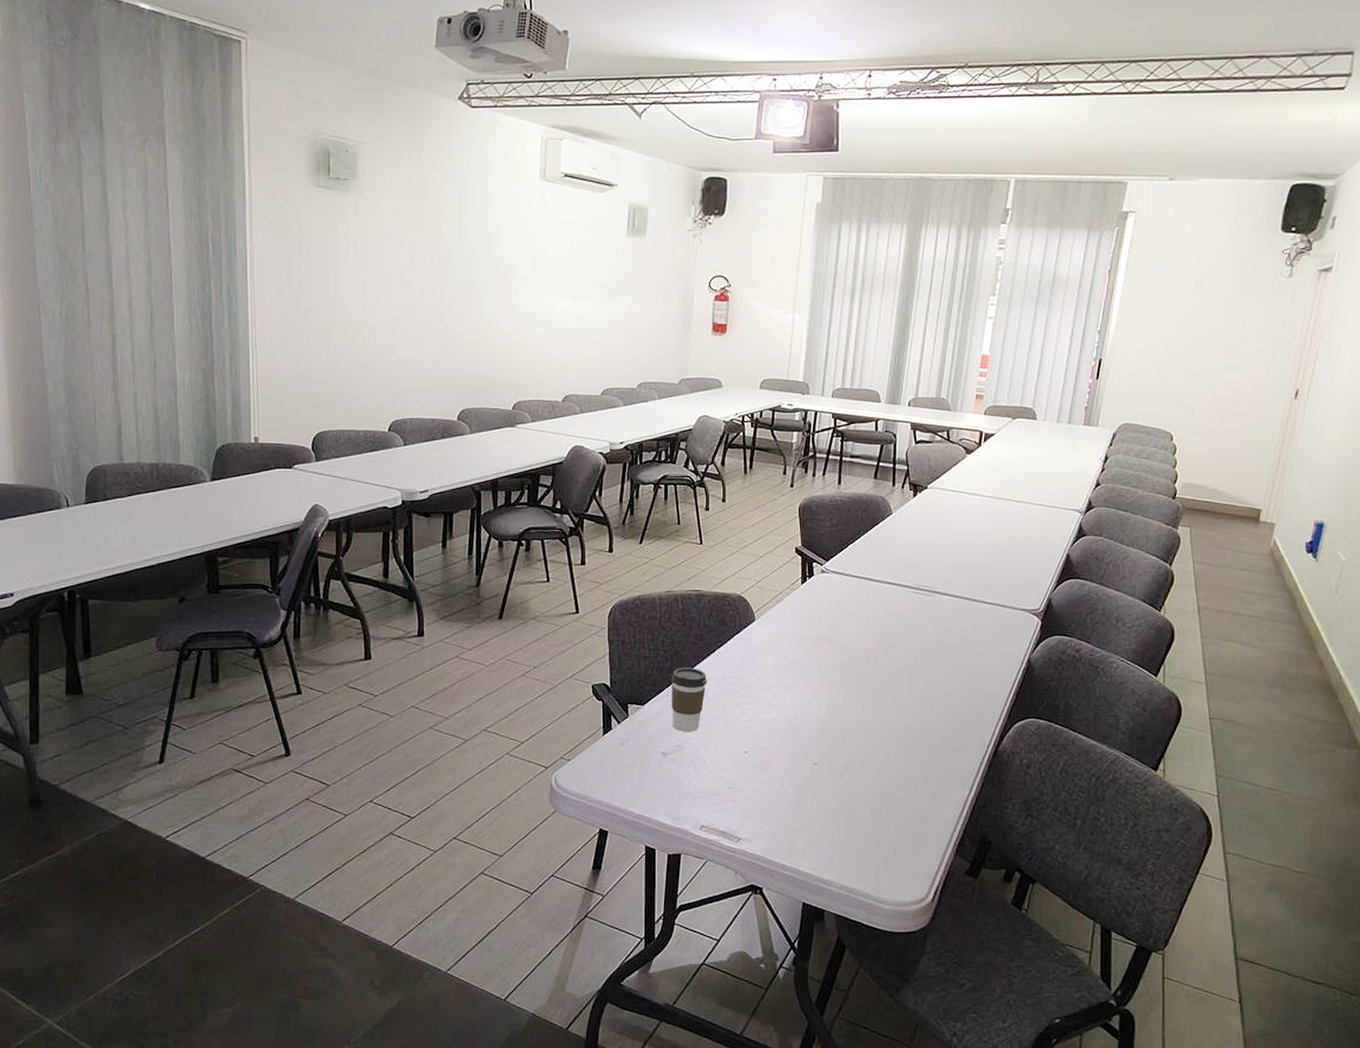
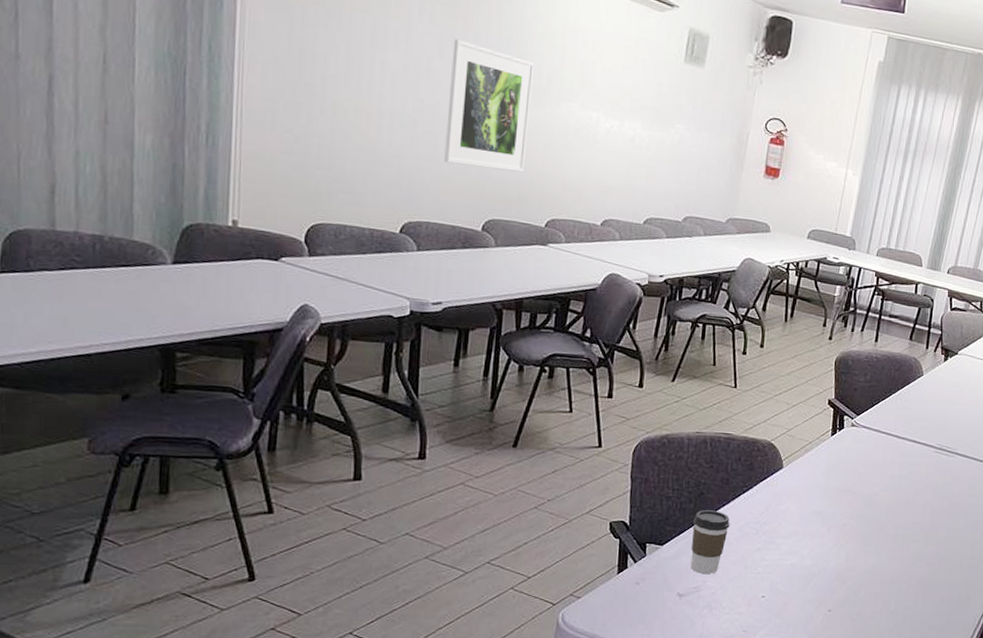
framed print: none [421,249,493,362] -> present [444,38,535,172]

